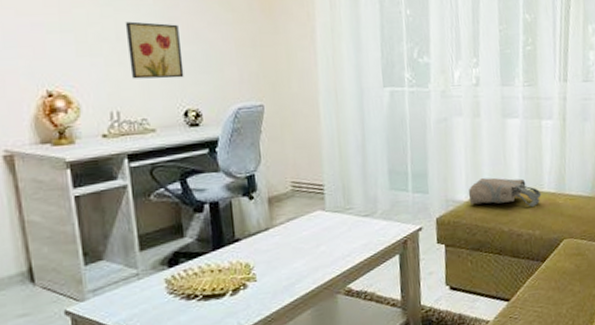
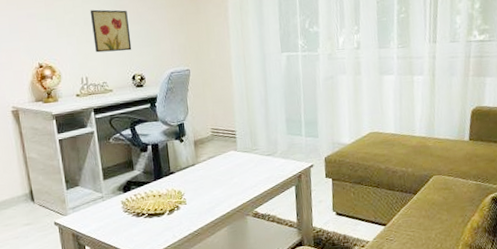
tote bag: present [468,177,542,208] -> none [351,124,414,149]

